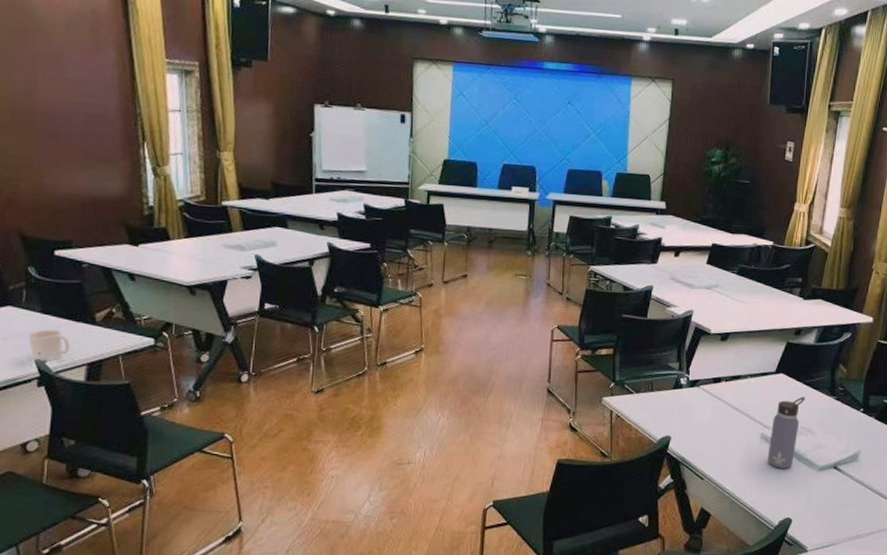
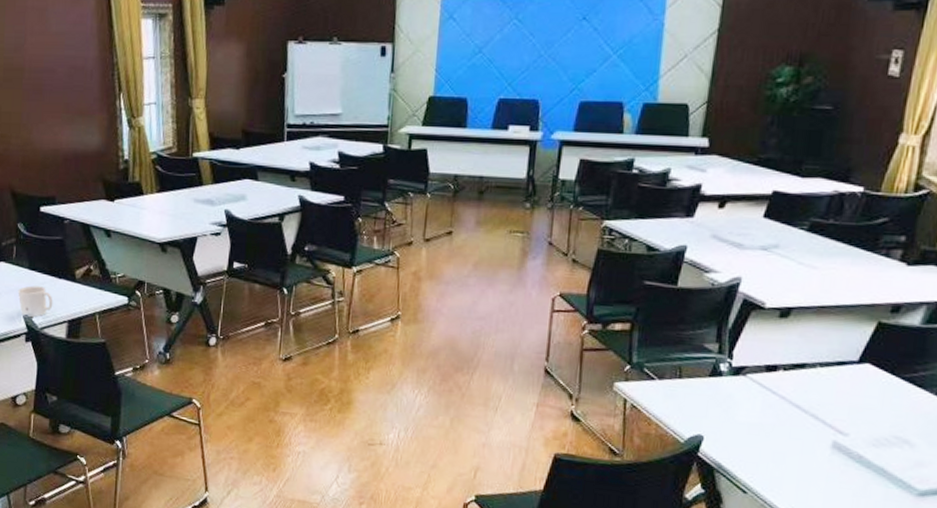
water bottle: present [767,396,806,469] -> none [840,395,904,490]

